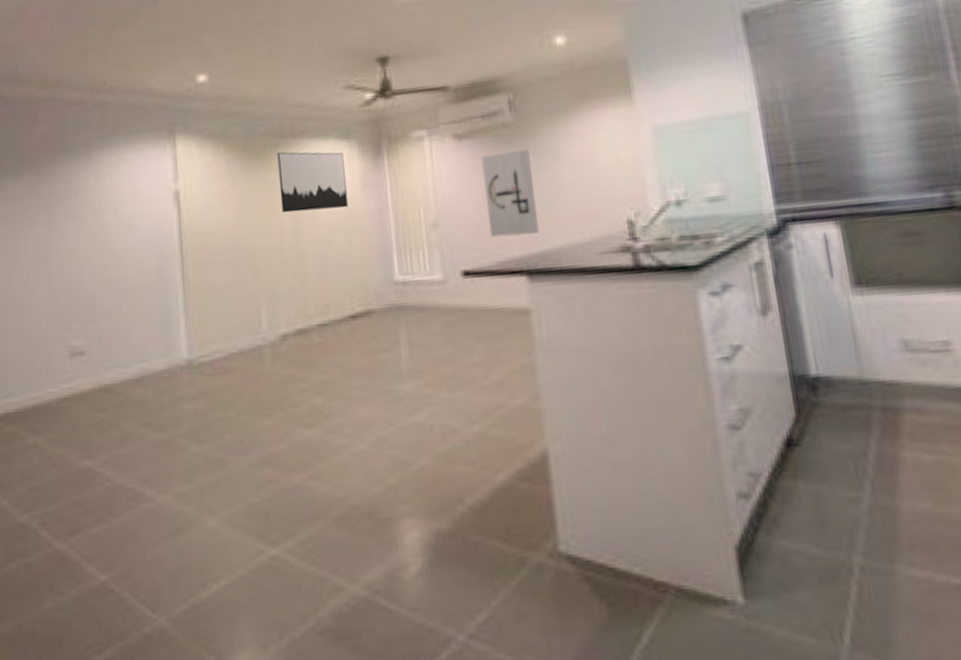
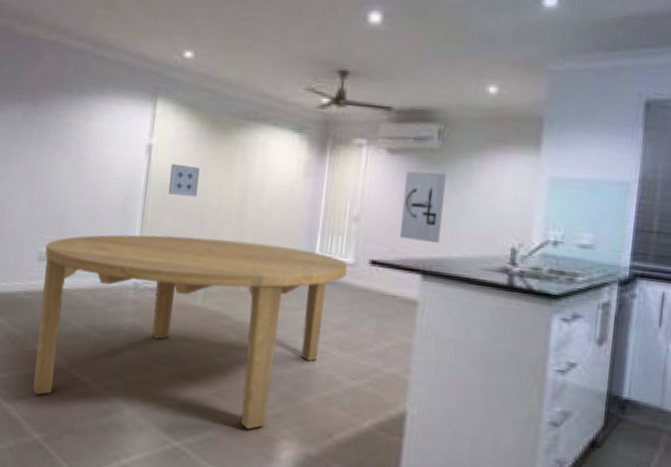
dining table: none [76,276,437,525] -> present [33,234,348,429]
wall art: none [205,205,242,244] -> present [168,163,200,197]
wall art: present [277,152,348,213] -> none [234,130,294,189]

